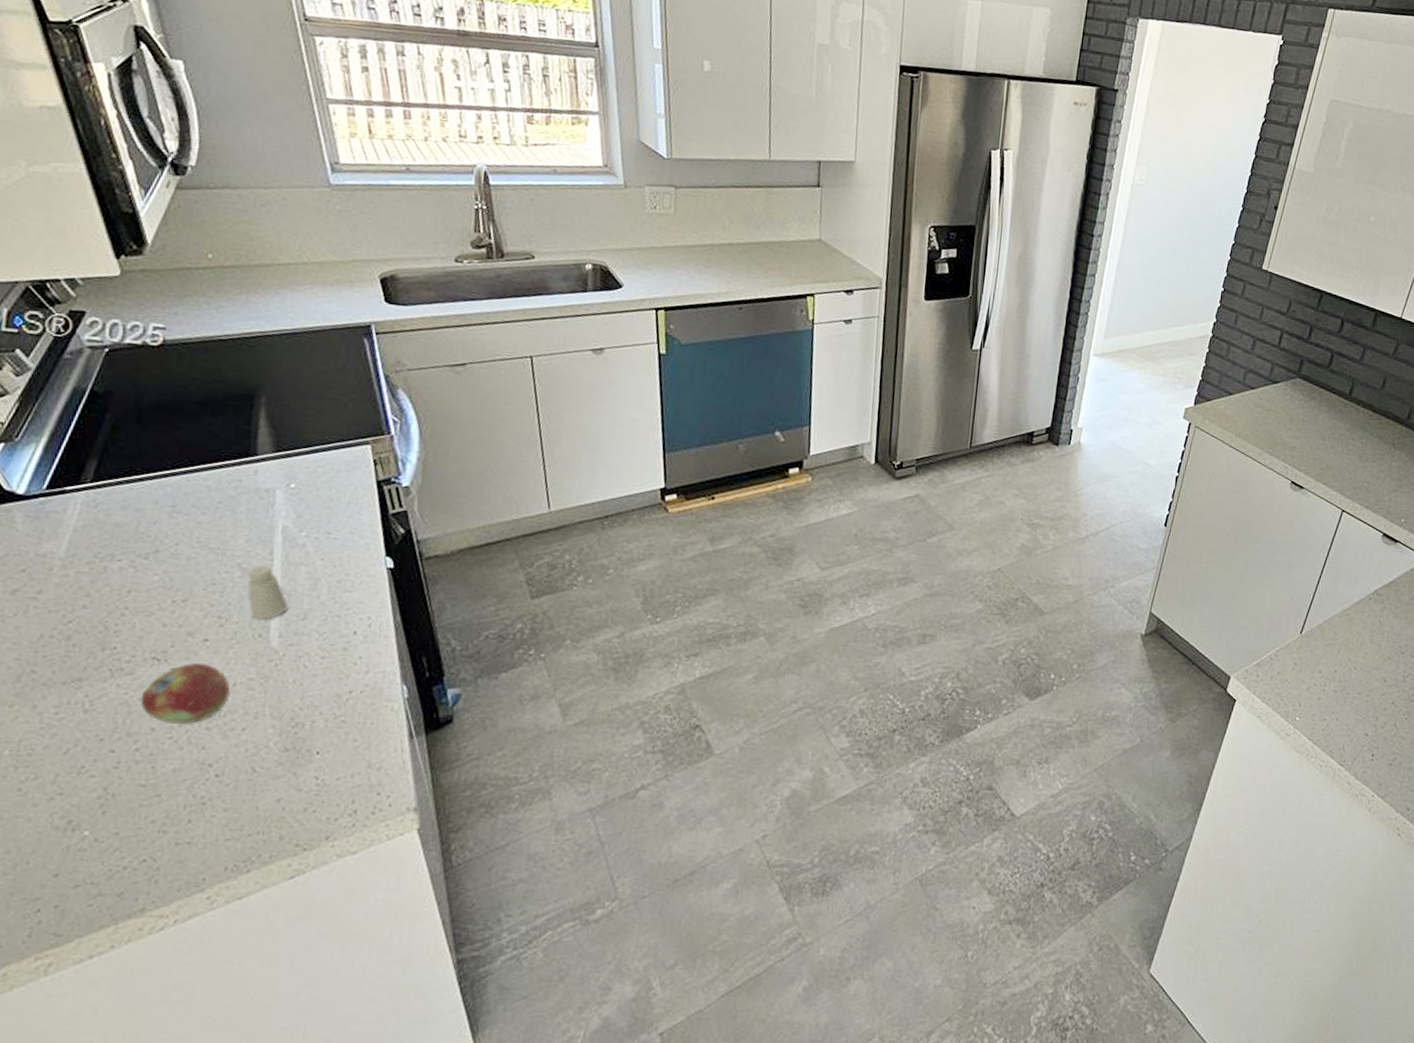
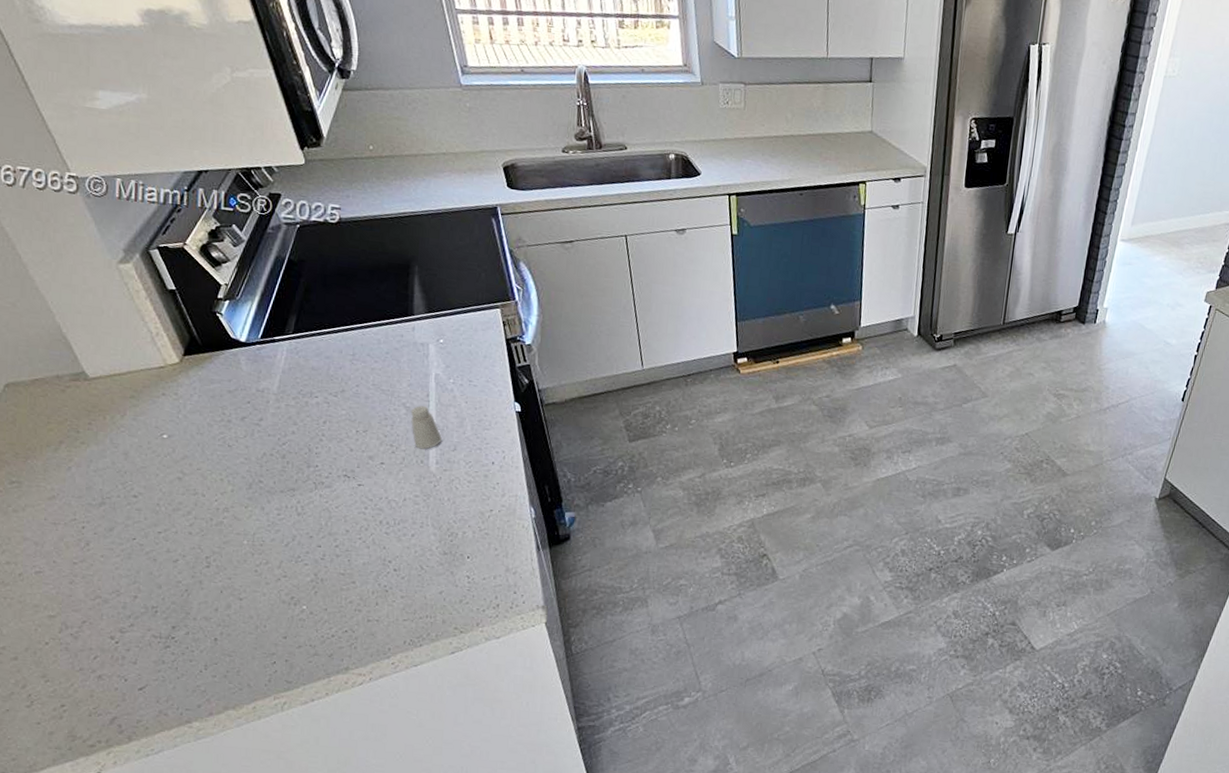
fruit: present [140,662,231,724] -> none [337,480,402,529]

